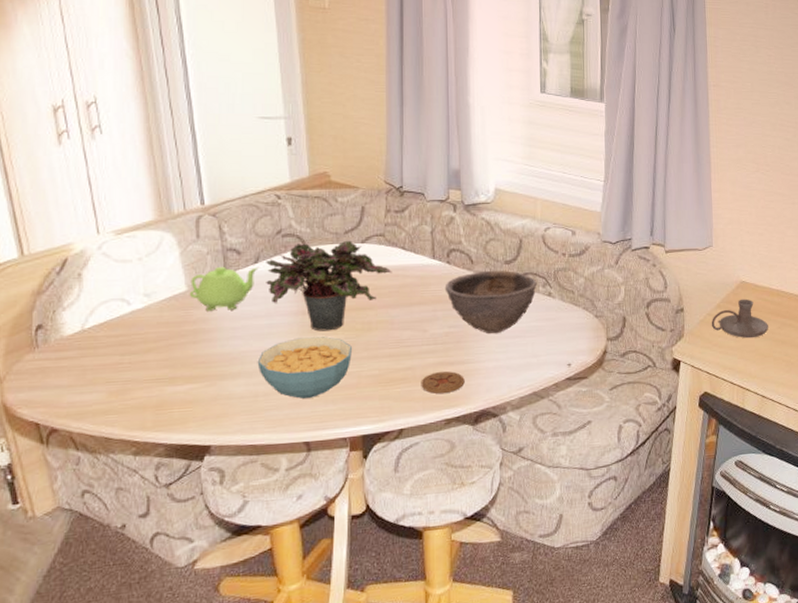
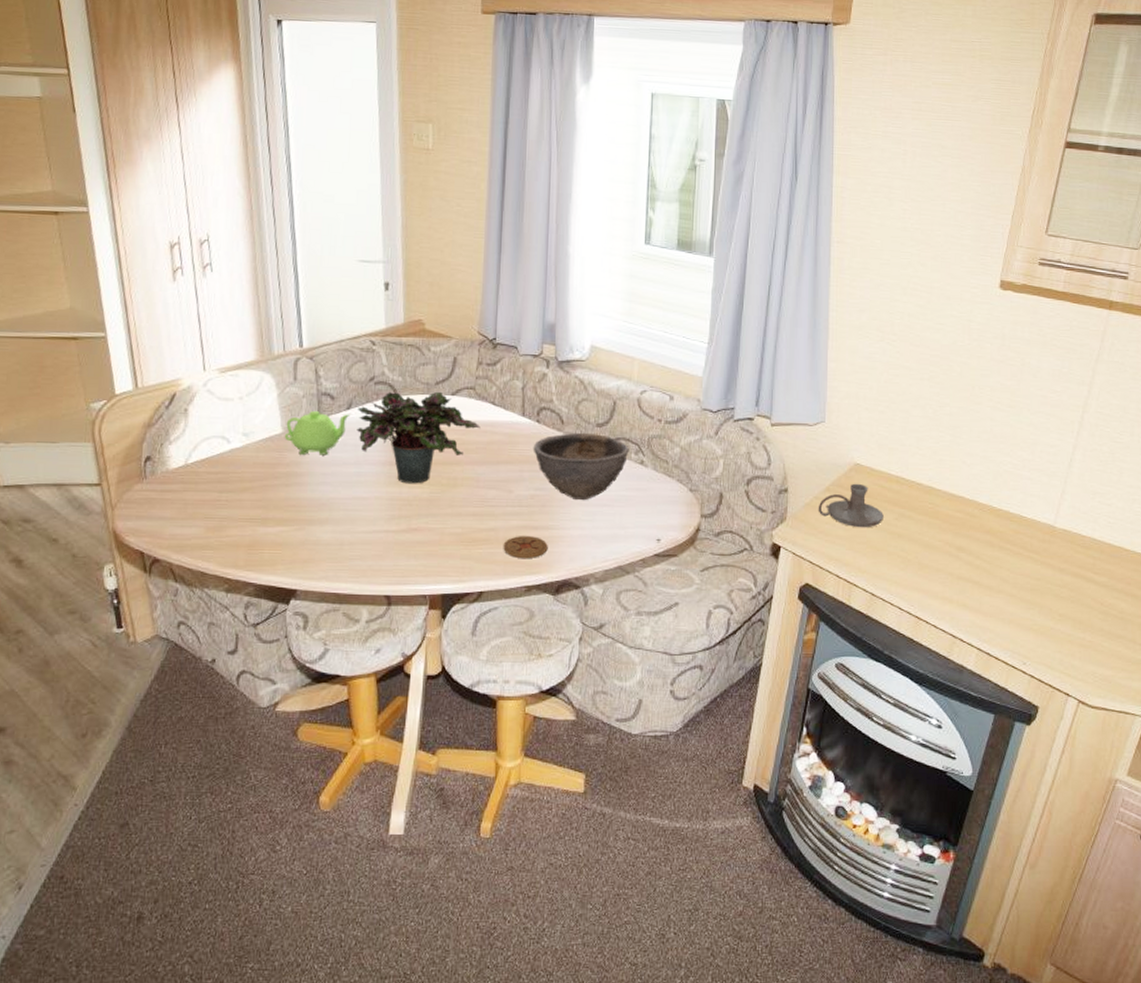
cereal bowl: present [257,336,352,399] -> none [344,489,436,551]

